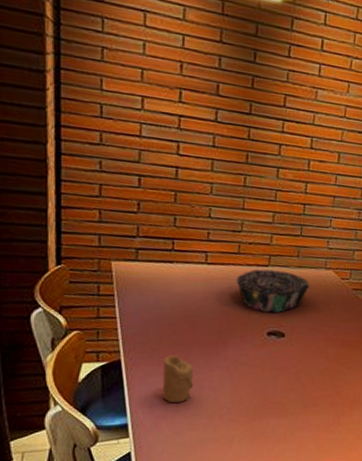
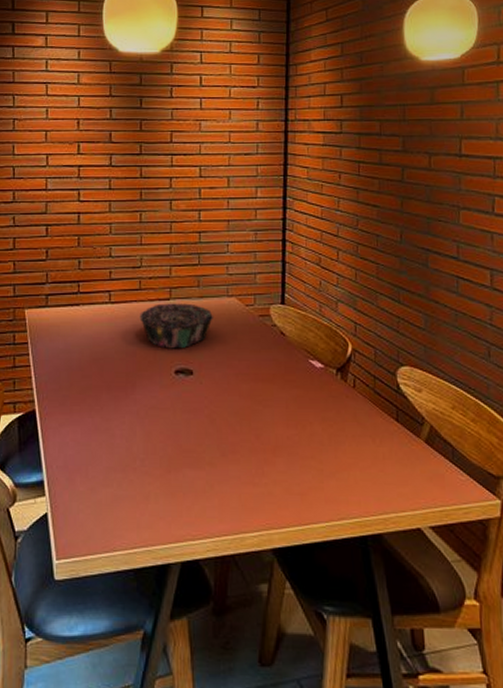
candle: present [162,355,194,404] -> none [75,402,106,456]

